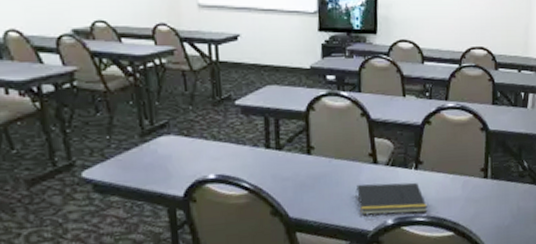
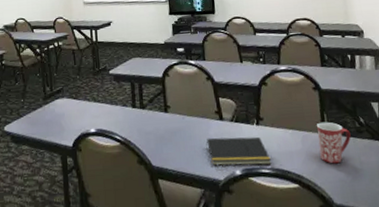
mug: none [479,165,513,210] -> present [316,121,351,164]

